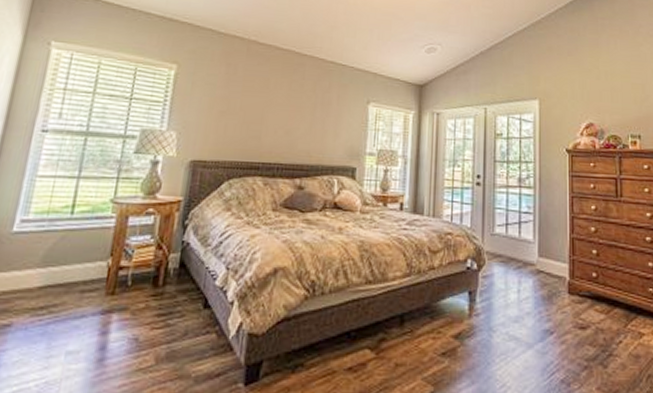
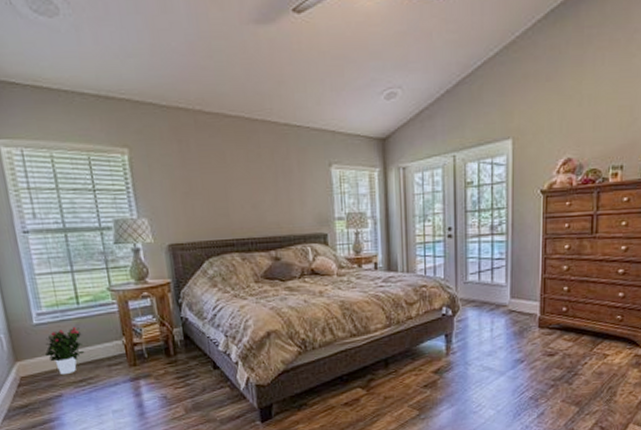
potted flower: none [10,239,64,297] -> present [44,326,85,374]

